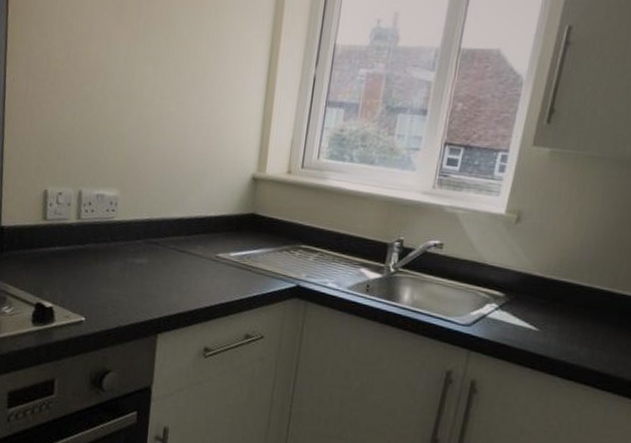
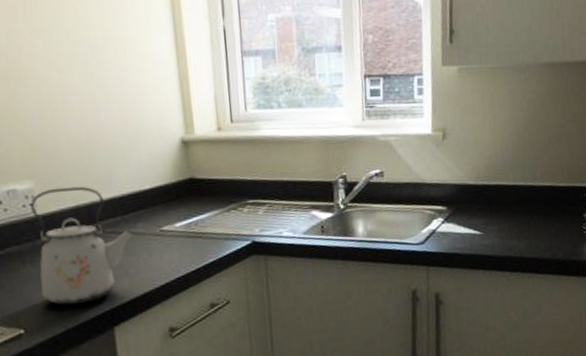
kettle: none [105,199,194,308] -> present [30,186,136,306]

